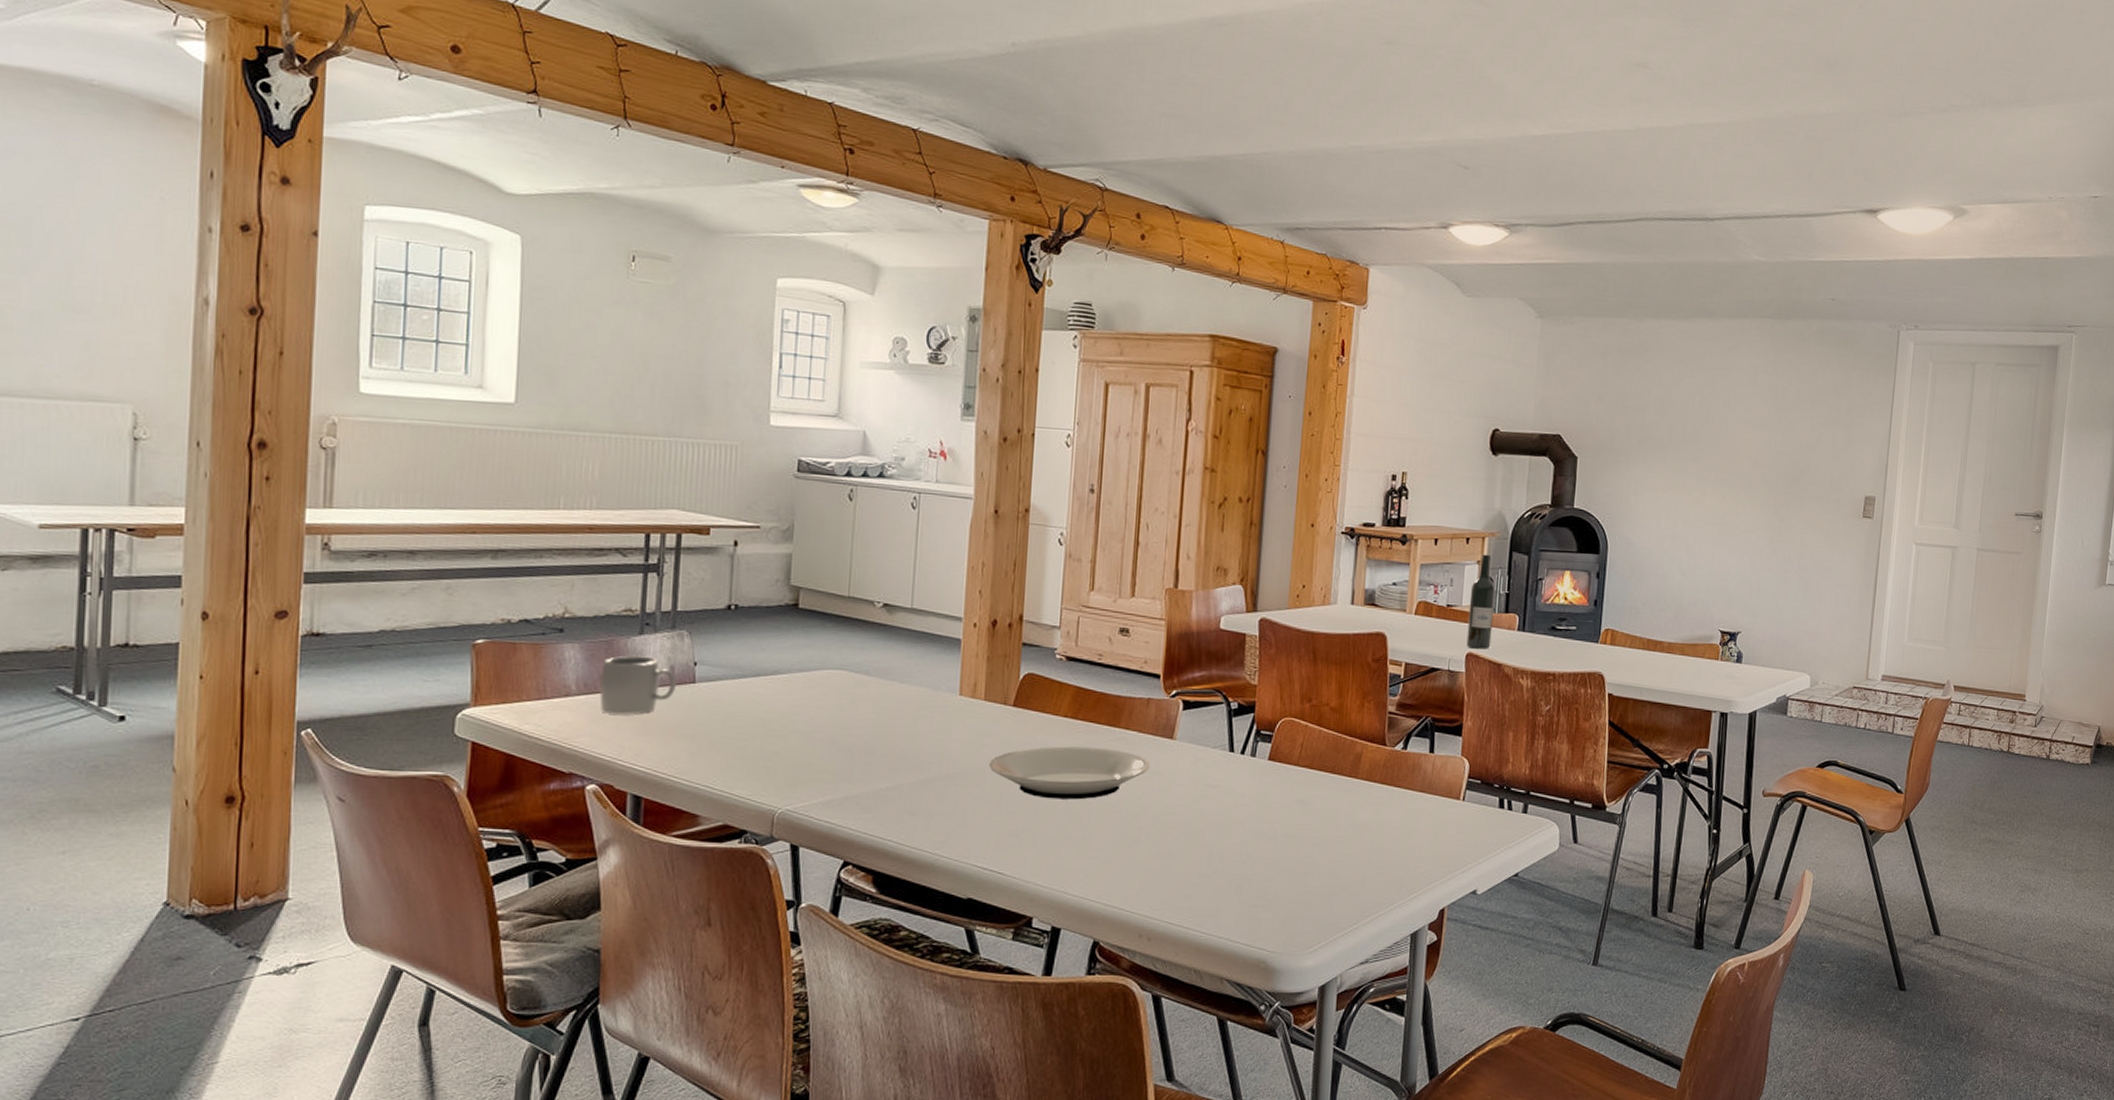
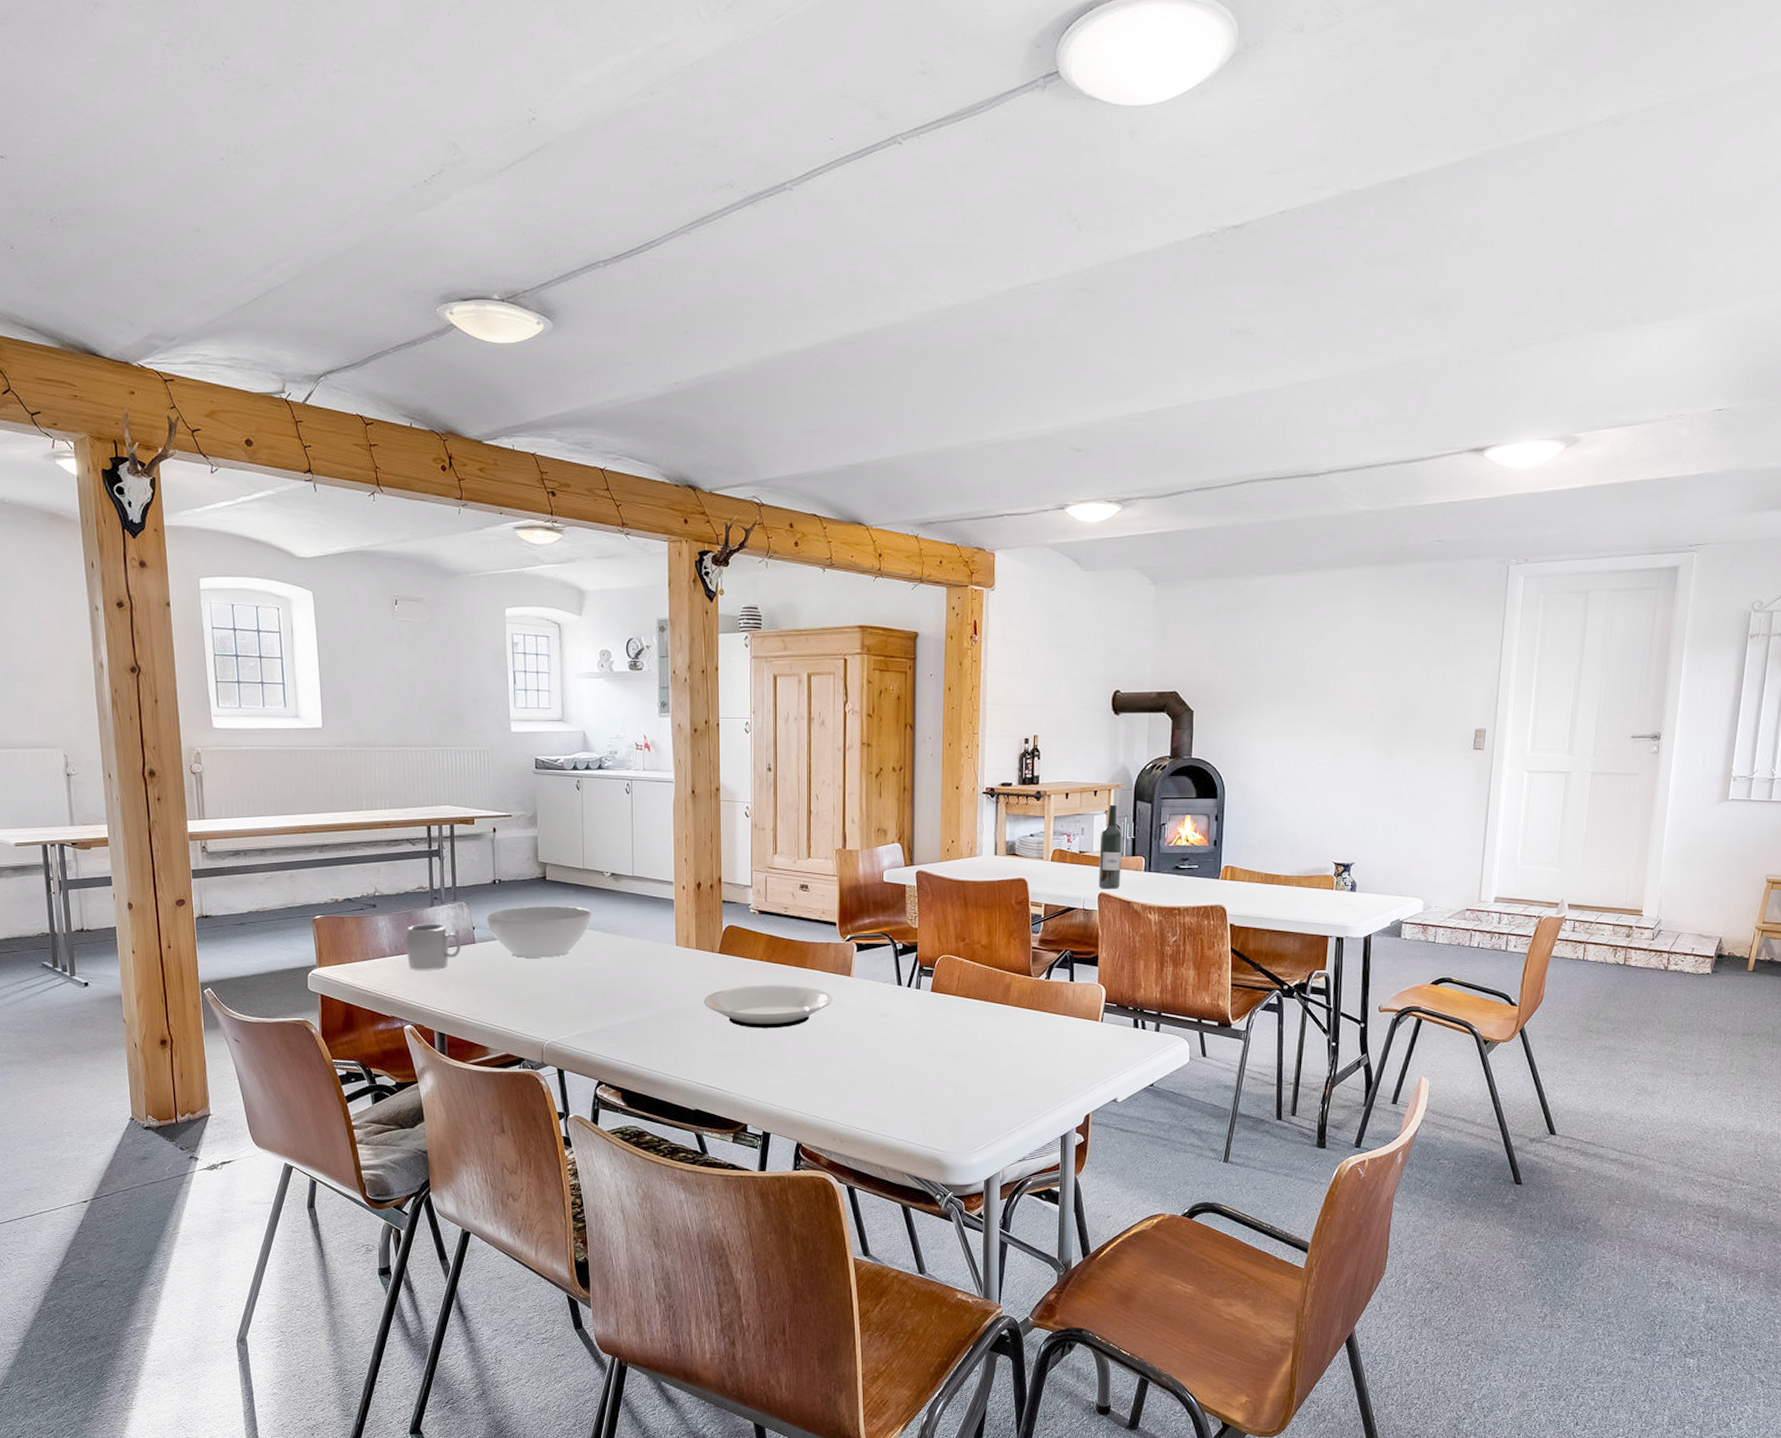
bowl: none [713,639,854,705] -> present [486,906,592,958]

